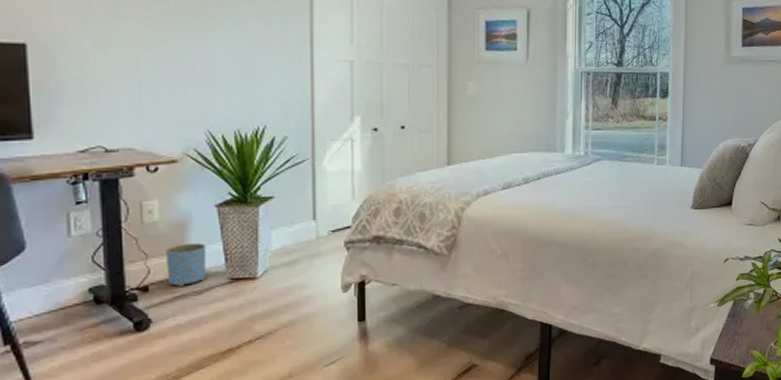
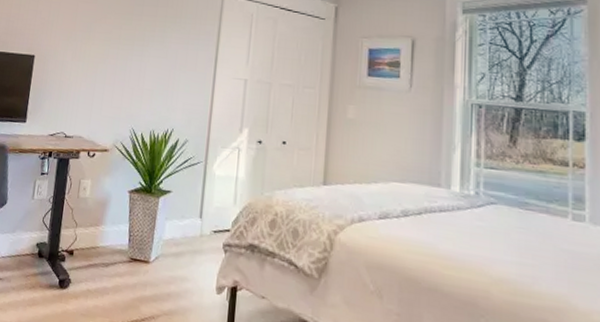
planter: present [166,243,207,286] -> none [86,220,118,256]

